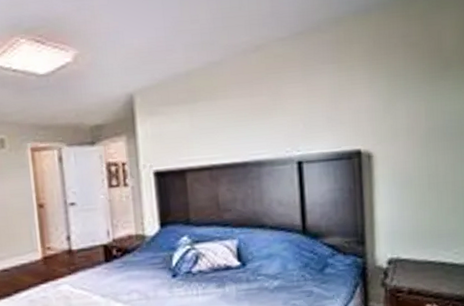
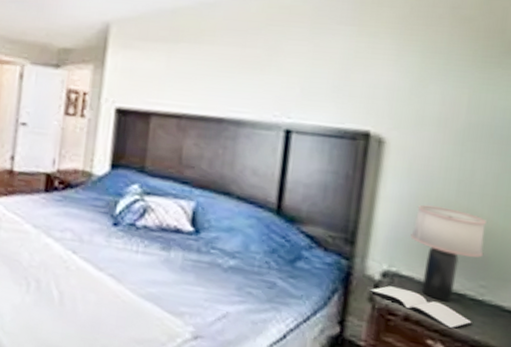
book: none [381,269,454,292] -> present [370,285,472,330]
table lamp: none [402,198,454,273] -> present [410,204,486,302]

